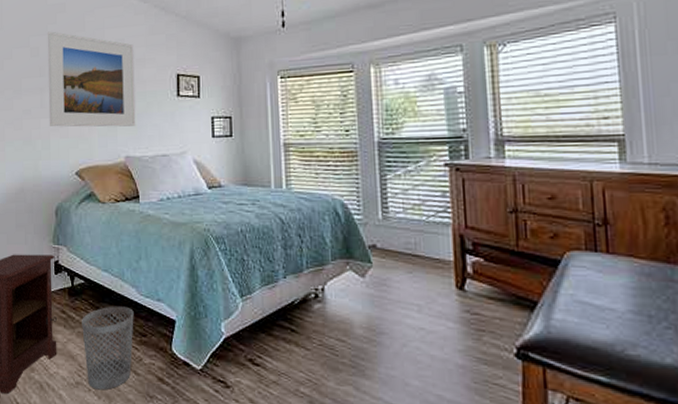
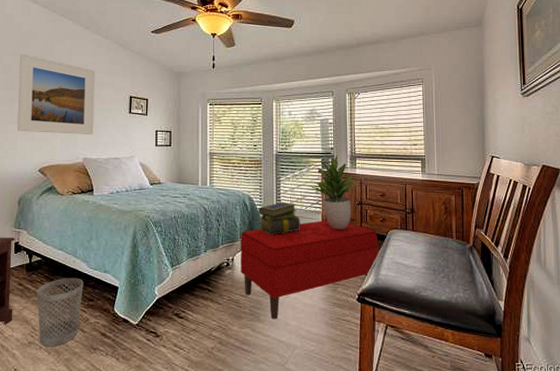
bench: none [332,236,547,376] -> present [241,220,378,319]
stack of books: none [356,209,421,256] -> present [258,201,301,235]
potted plant: none [433,140,507,249] -> present [311,155,357,229]

